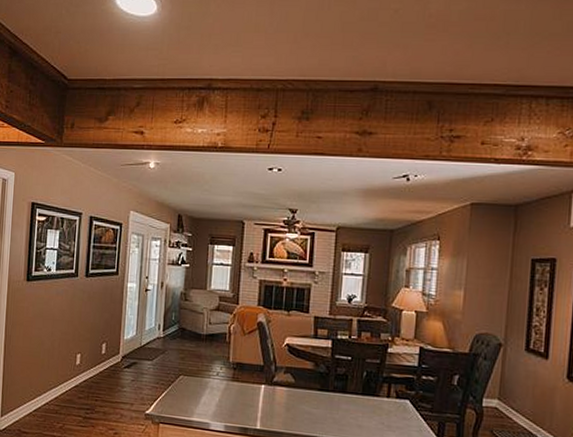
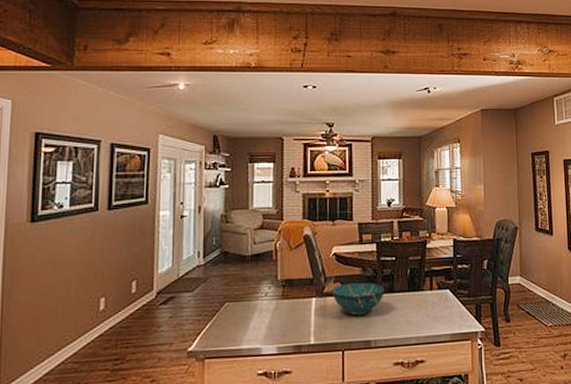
decorative bowl: none [282,376,338,410] -> present [332,282,386,315]

